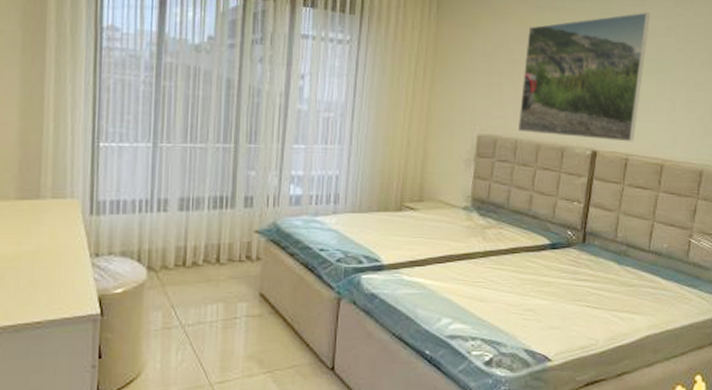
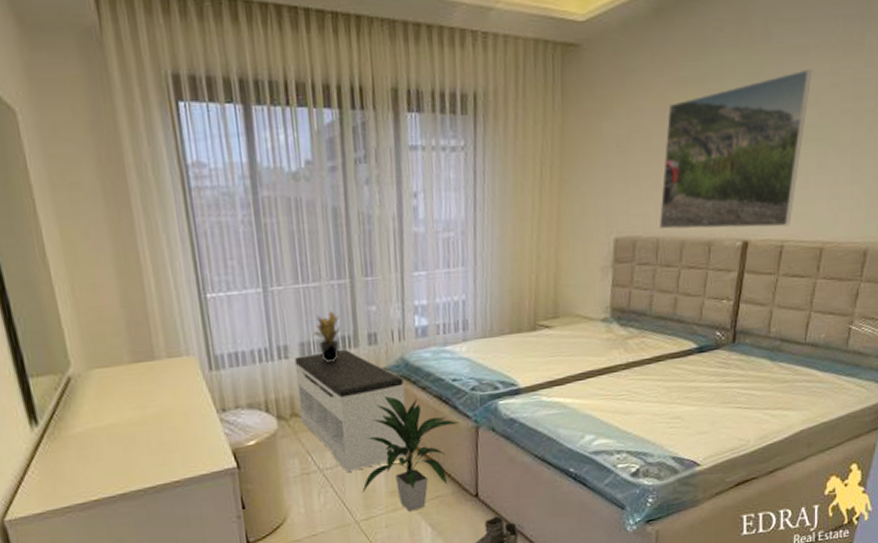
bench: none [170,208,274,330] -> present [294,348,406,472]
potted plant: none [194,172,221,219] -> present [313,311,340,362]
indoor plant: none [220,259,322,379] -> present [362,396,459,512]

